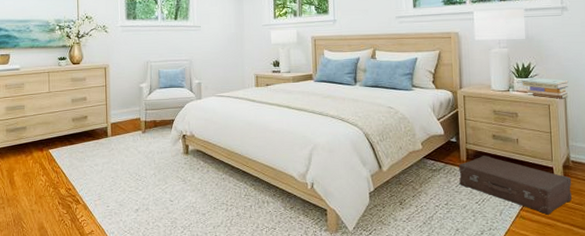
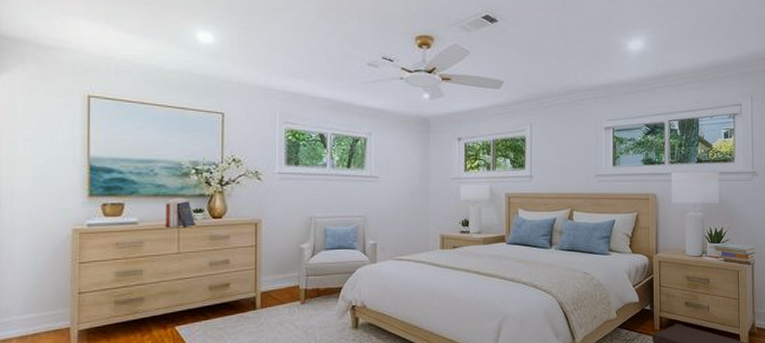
books: none [39,48,60,73] -> present [166,197,195,229]

